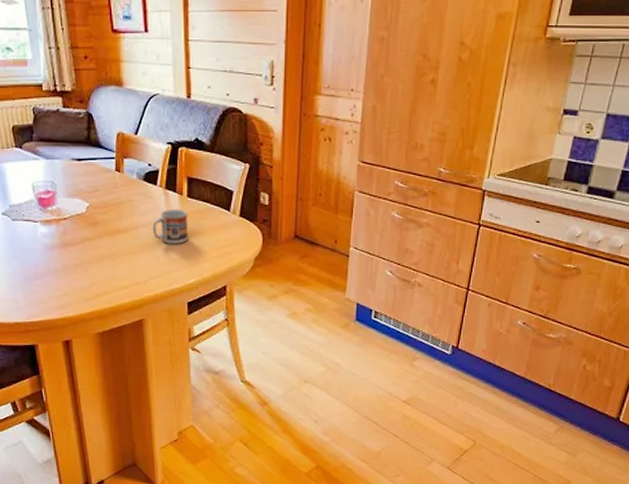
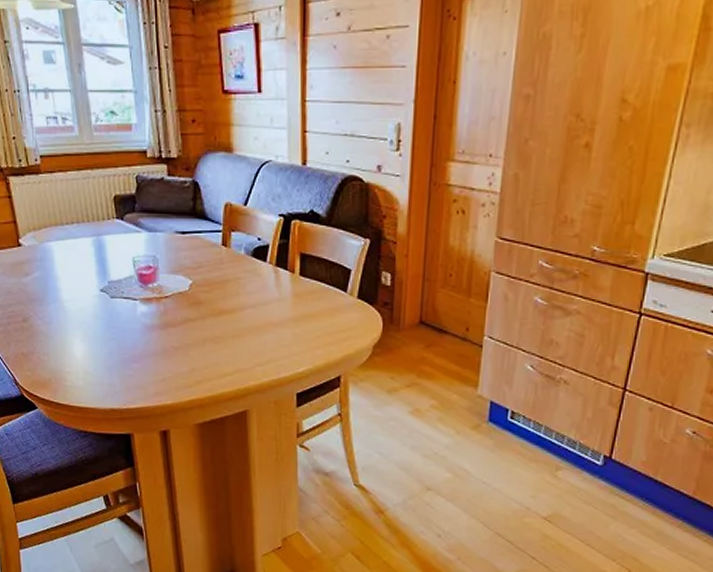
cup: present [152,209,188,244] -> none [260,288,300,328]

